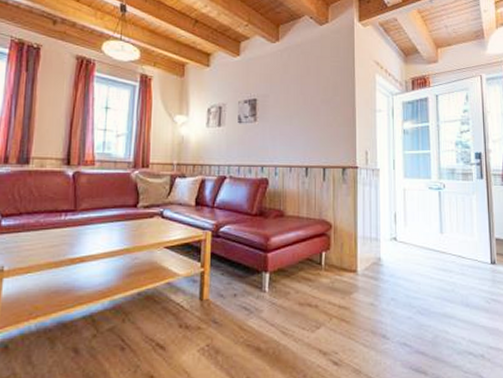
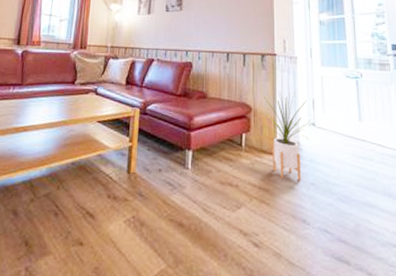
house plant: none [344,206,392,297] -> present [263,91,310,181]

